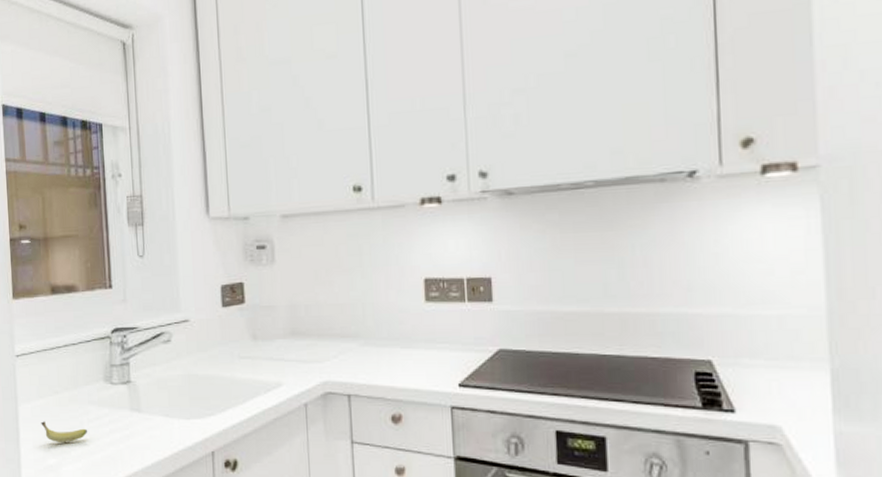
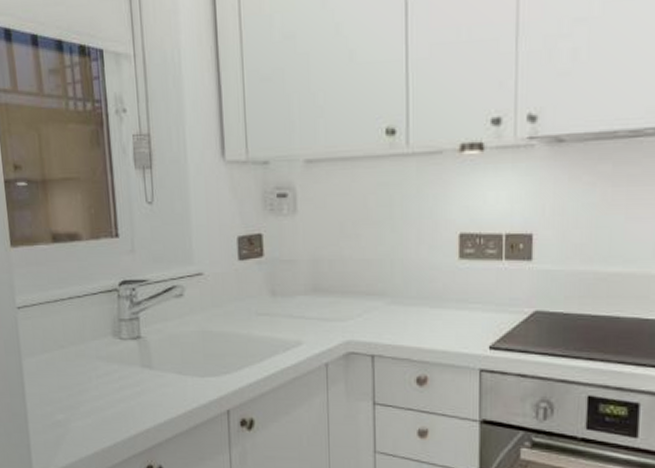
banana: present [41,421,87,442] -> none [47,376,96,398]

